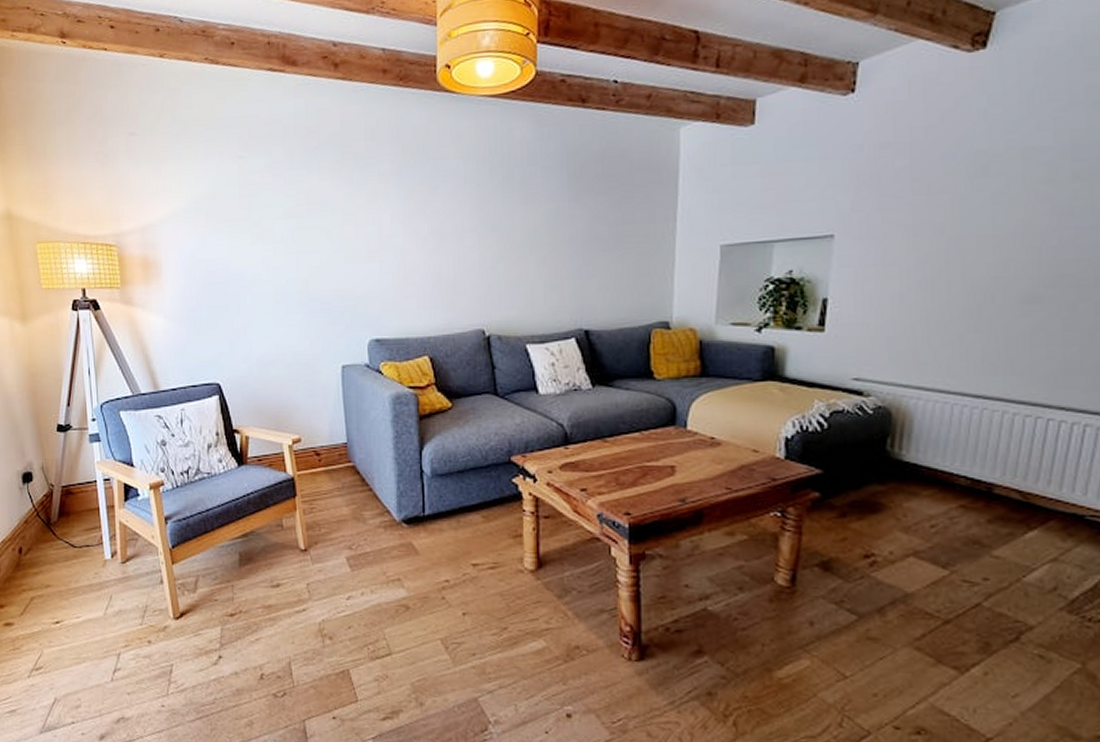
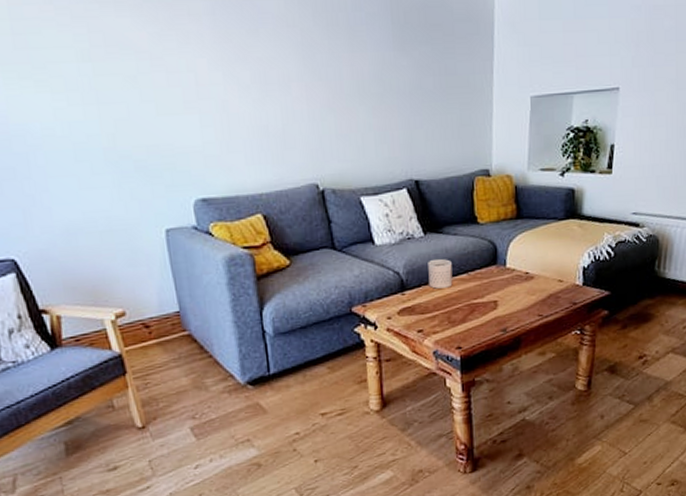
mug: none [595,413,623,446] -> present [428,258,453,289]

